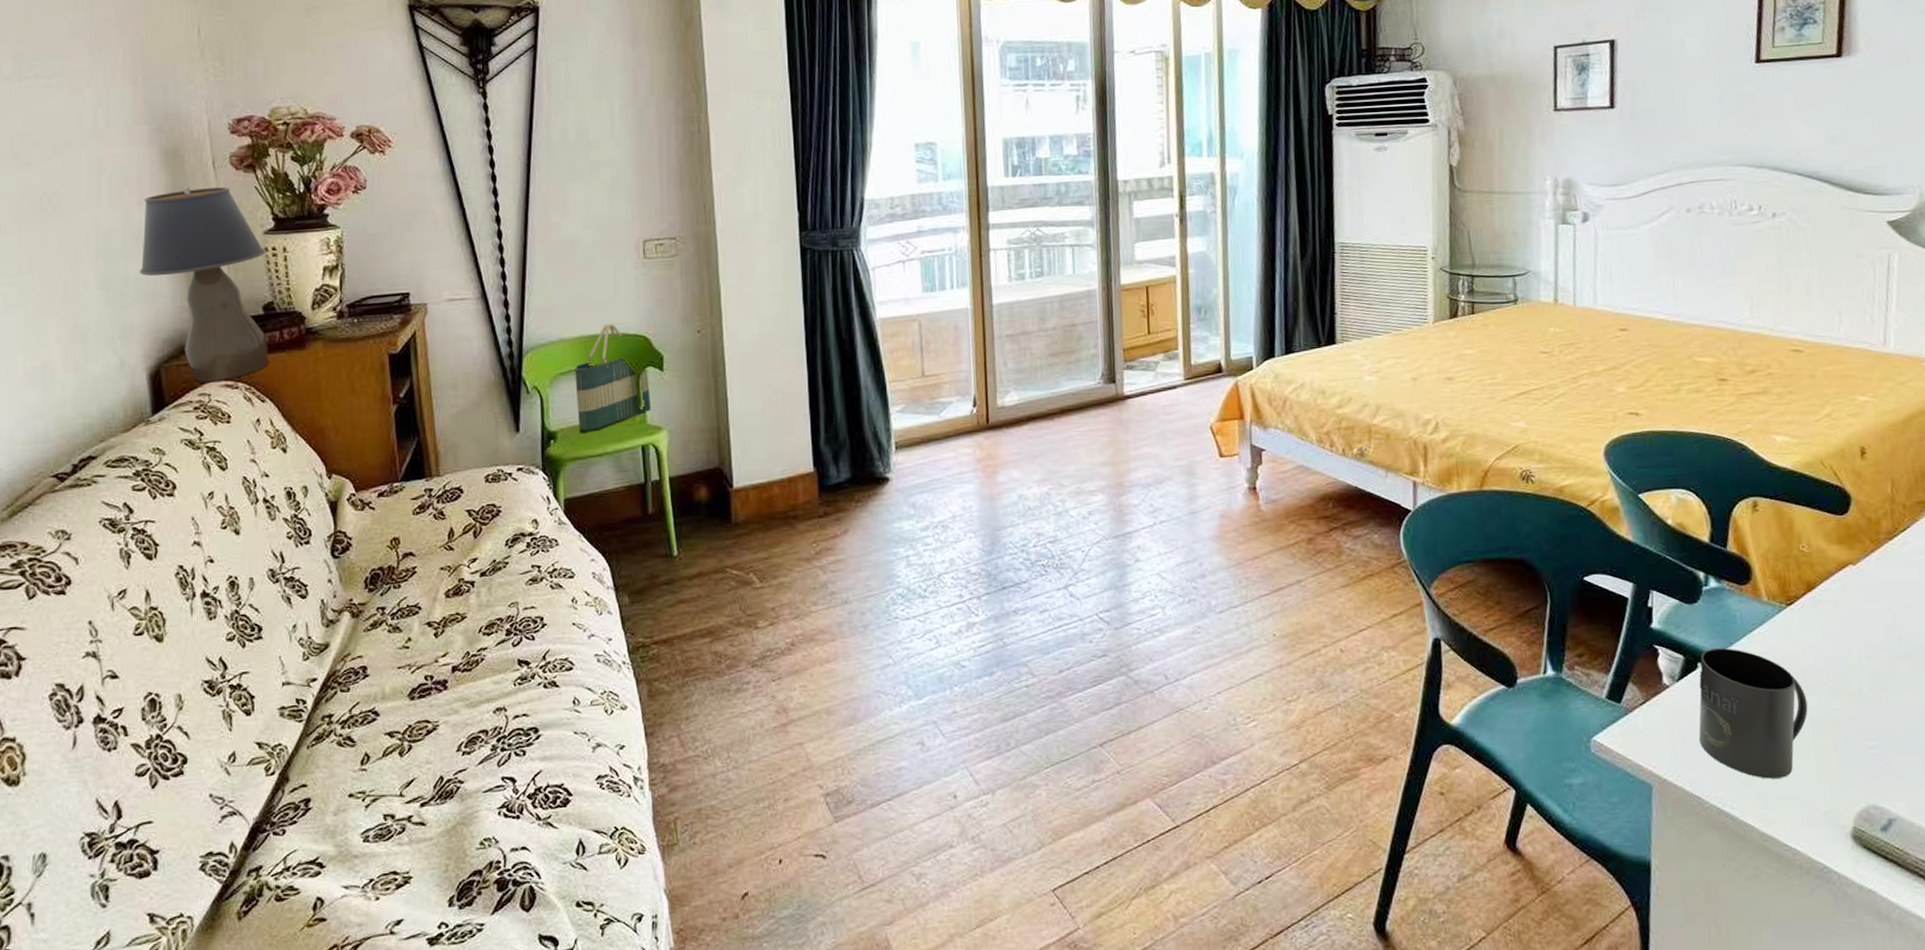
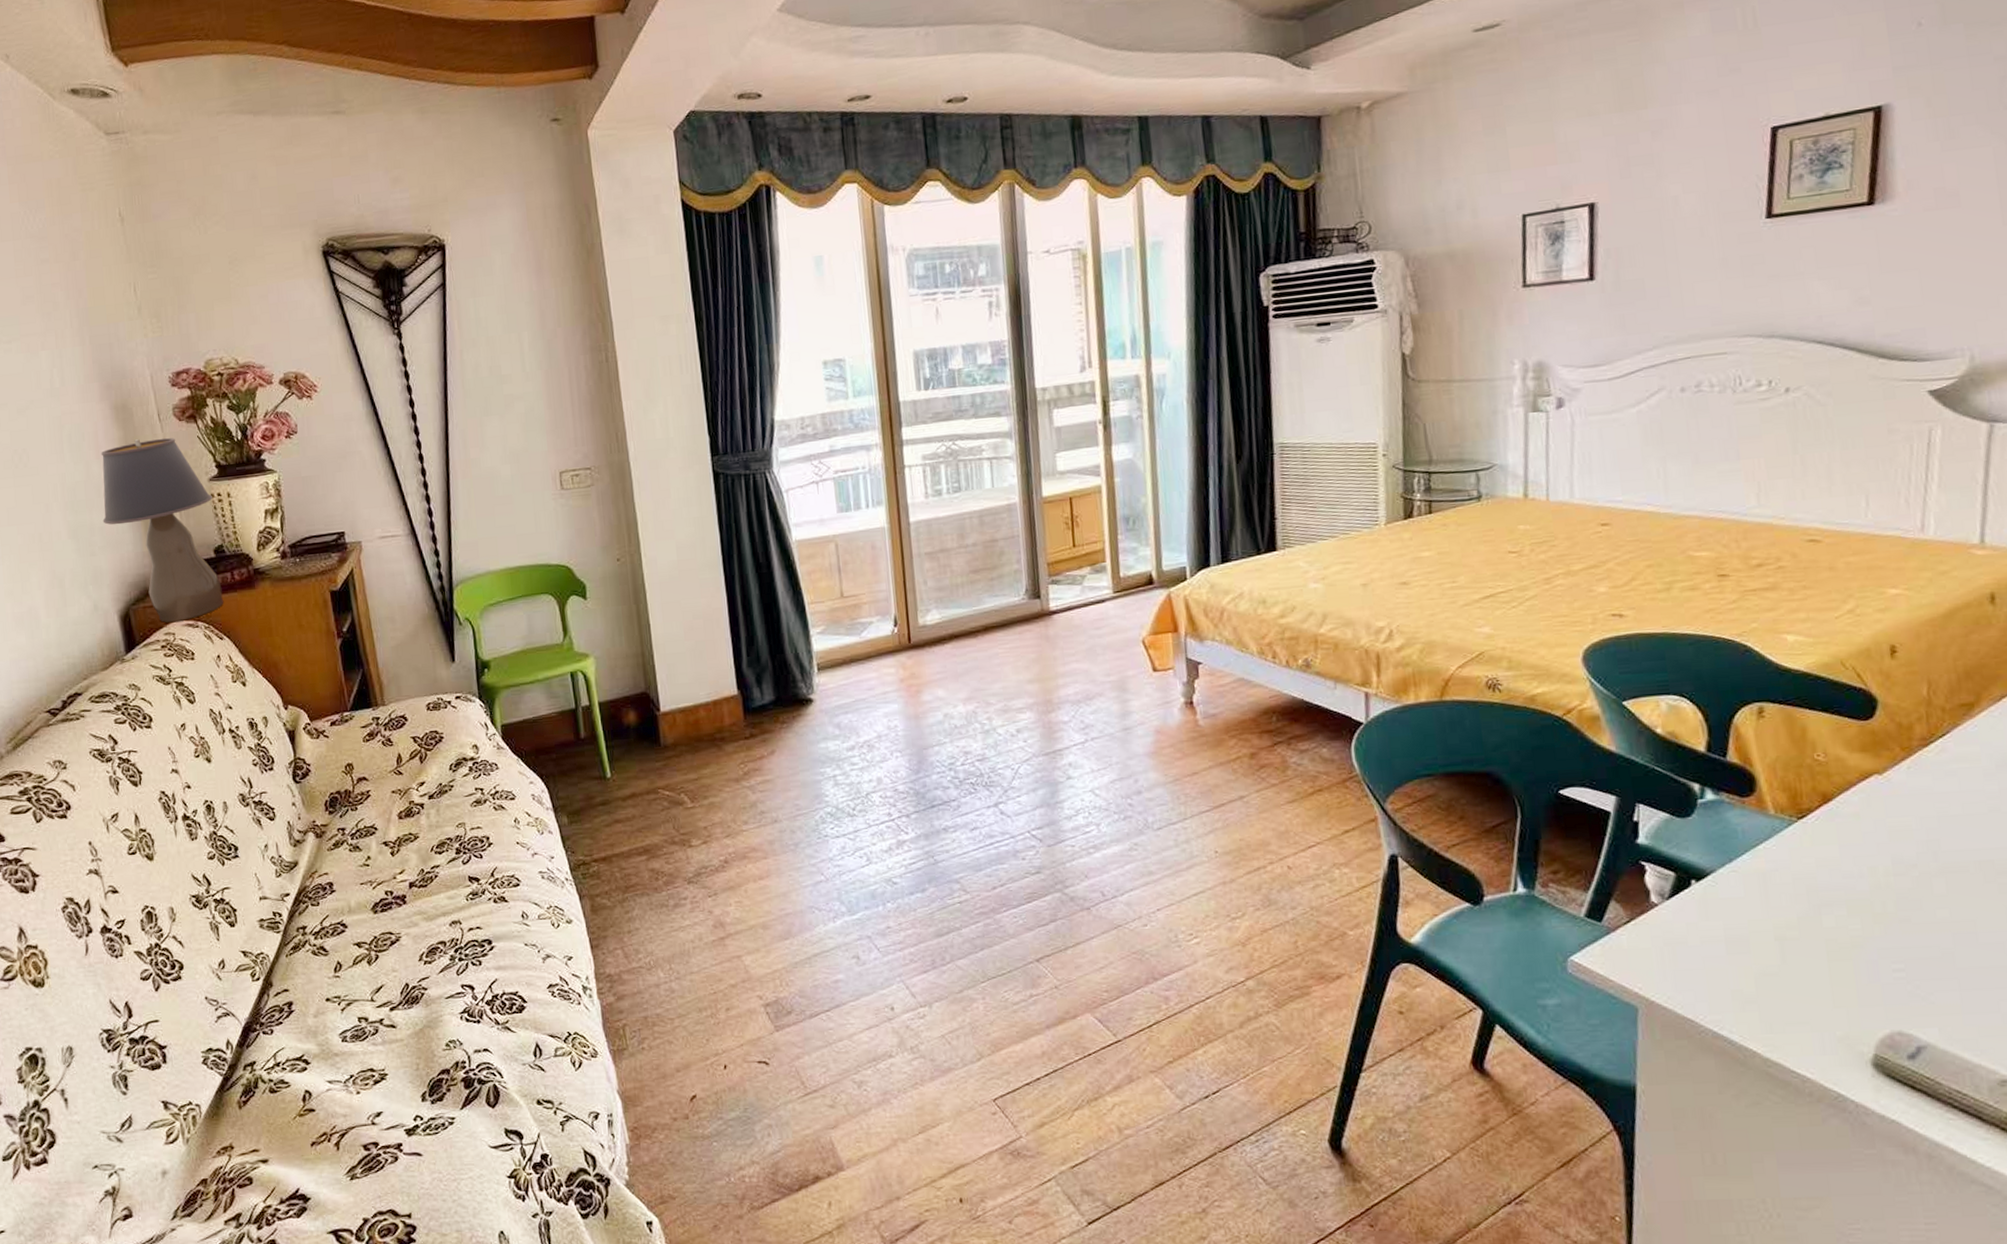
tote bag: present [575,323,651,433] -> none [502,554,577,661]
mug: present [1698,648,1808,779] -> none [1692,864,1822,1002]

